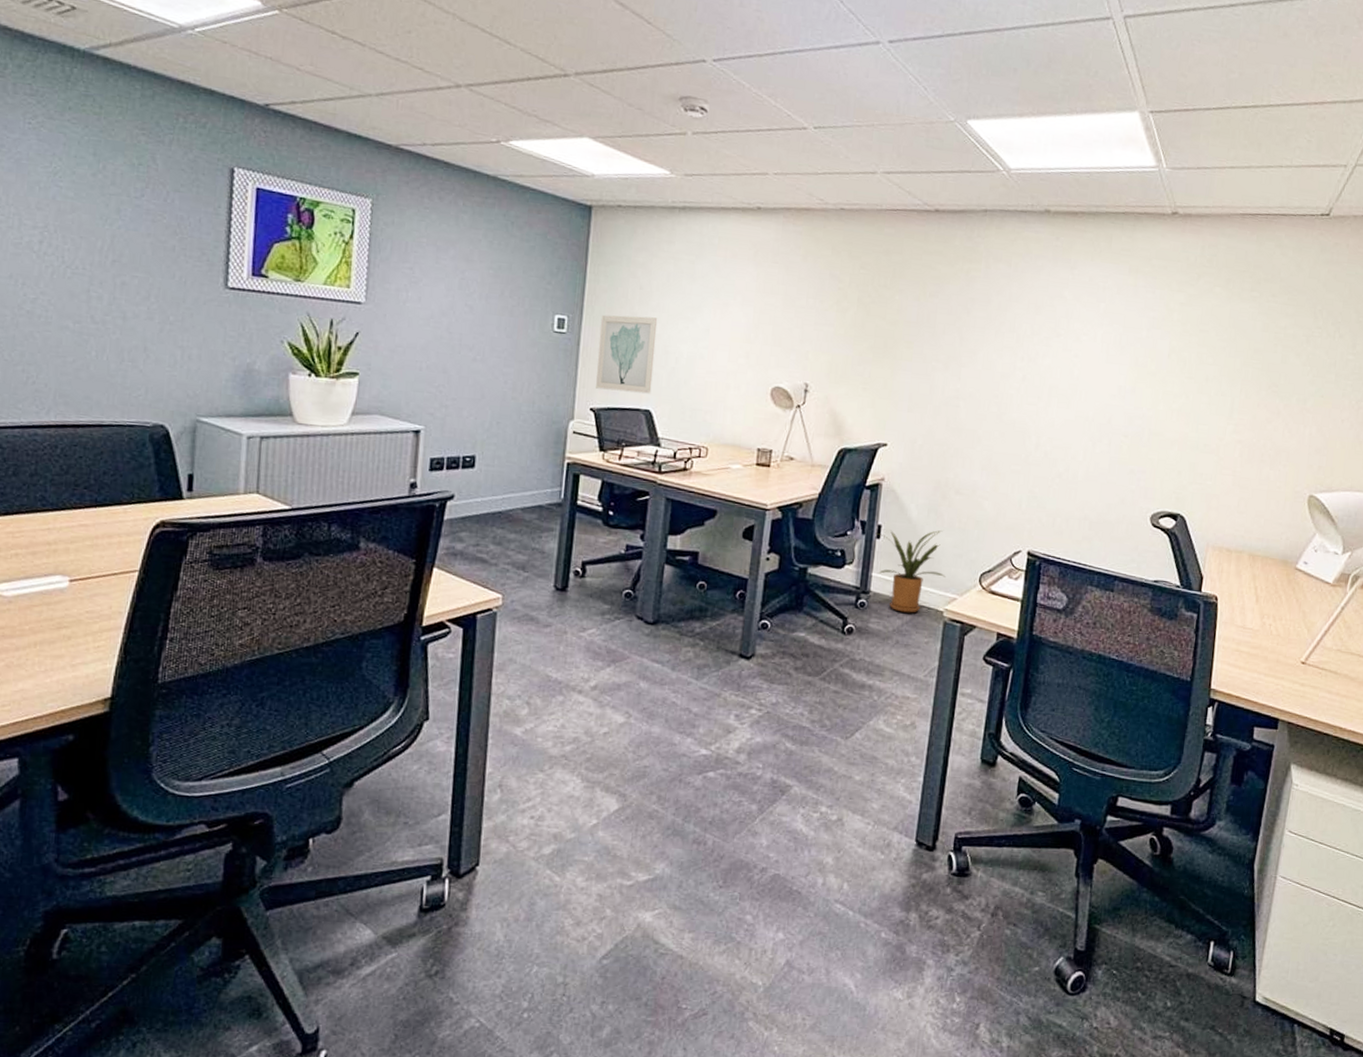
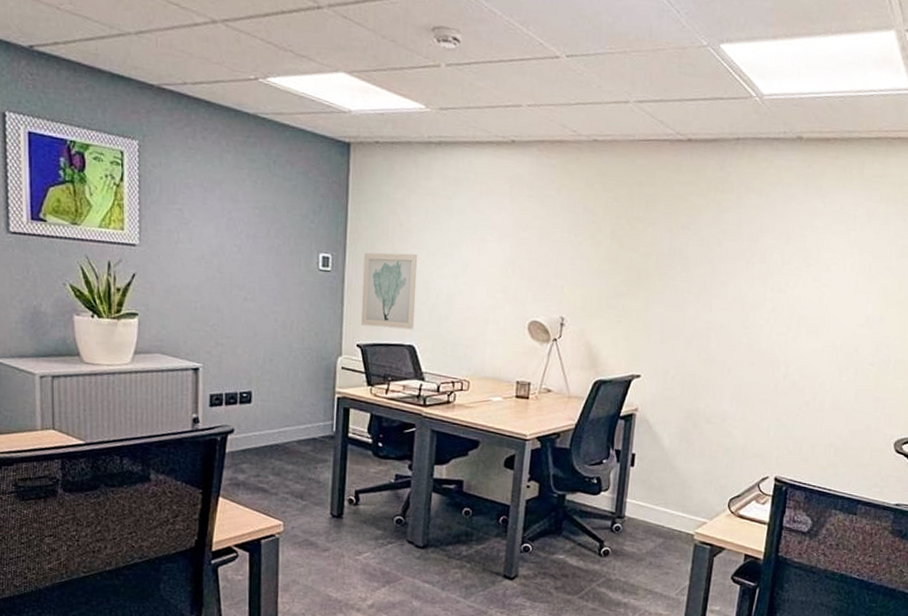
house plant: present [875,530,946,613] -> none [629,458,697,536]

